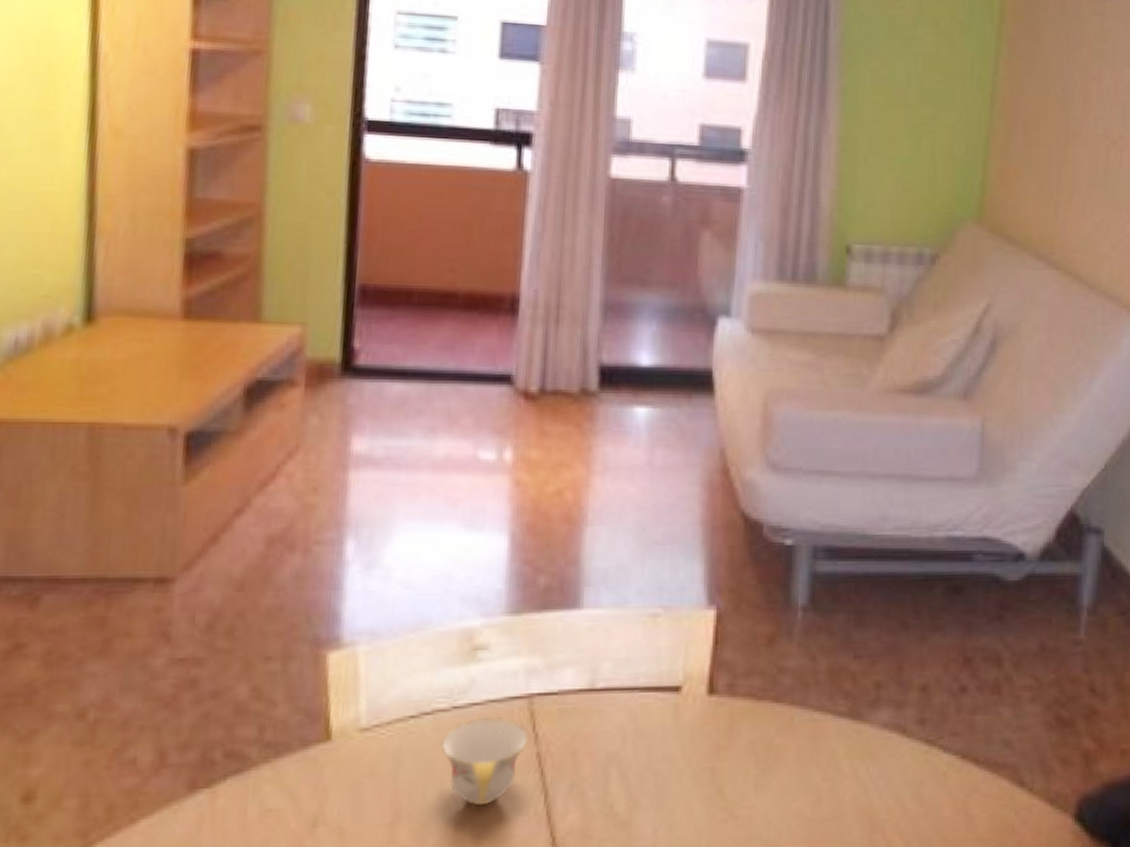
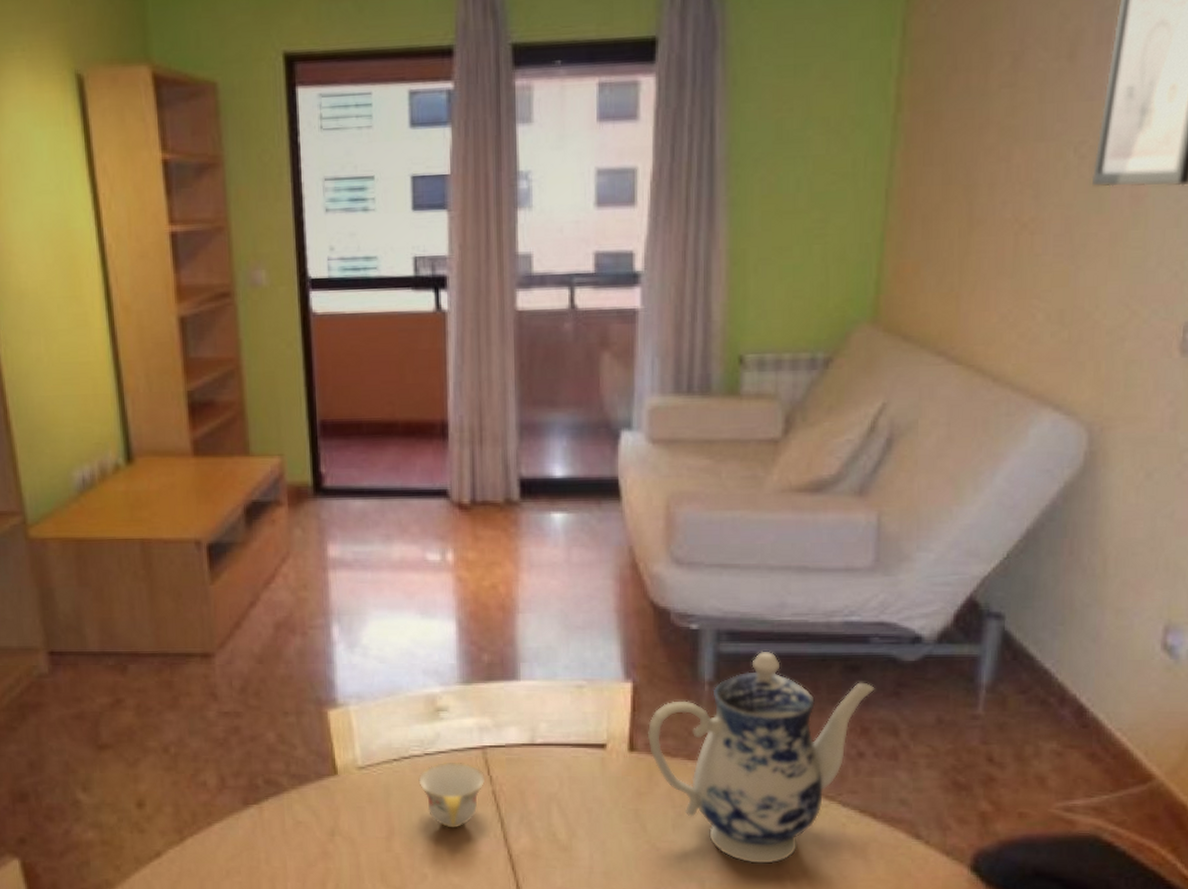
teapot: none [730,570,978,829] -> present [647,651,875,864]

